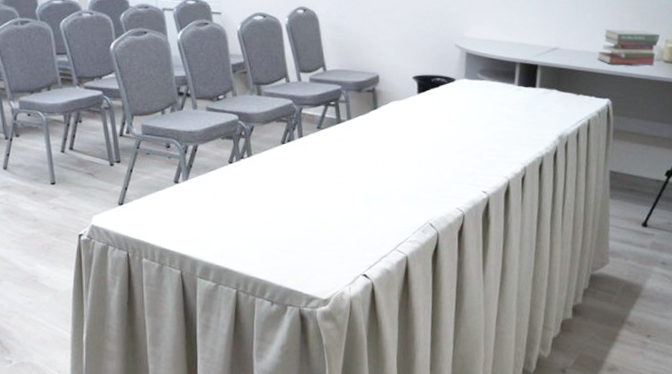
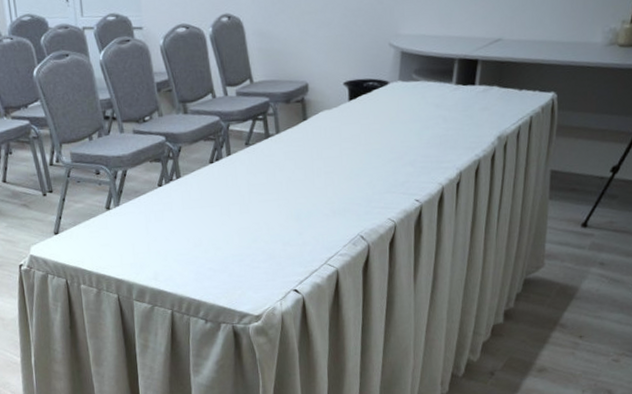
books: present [597,29,660,66] -> none [544,11,617,54]

